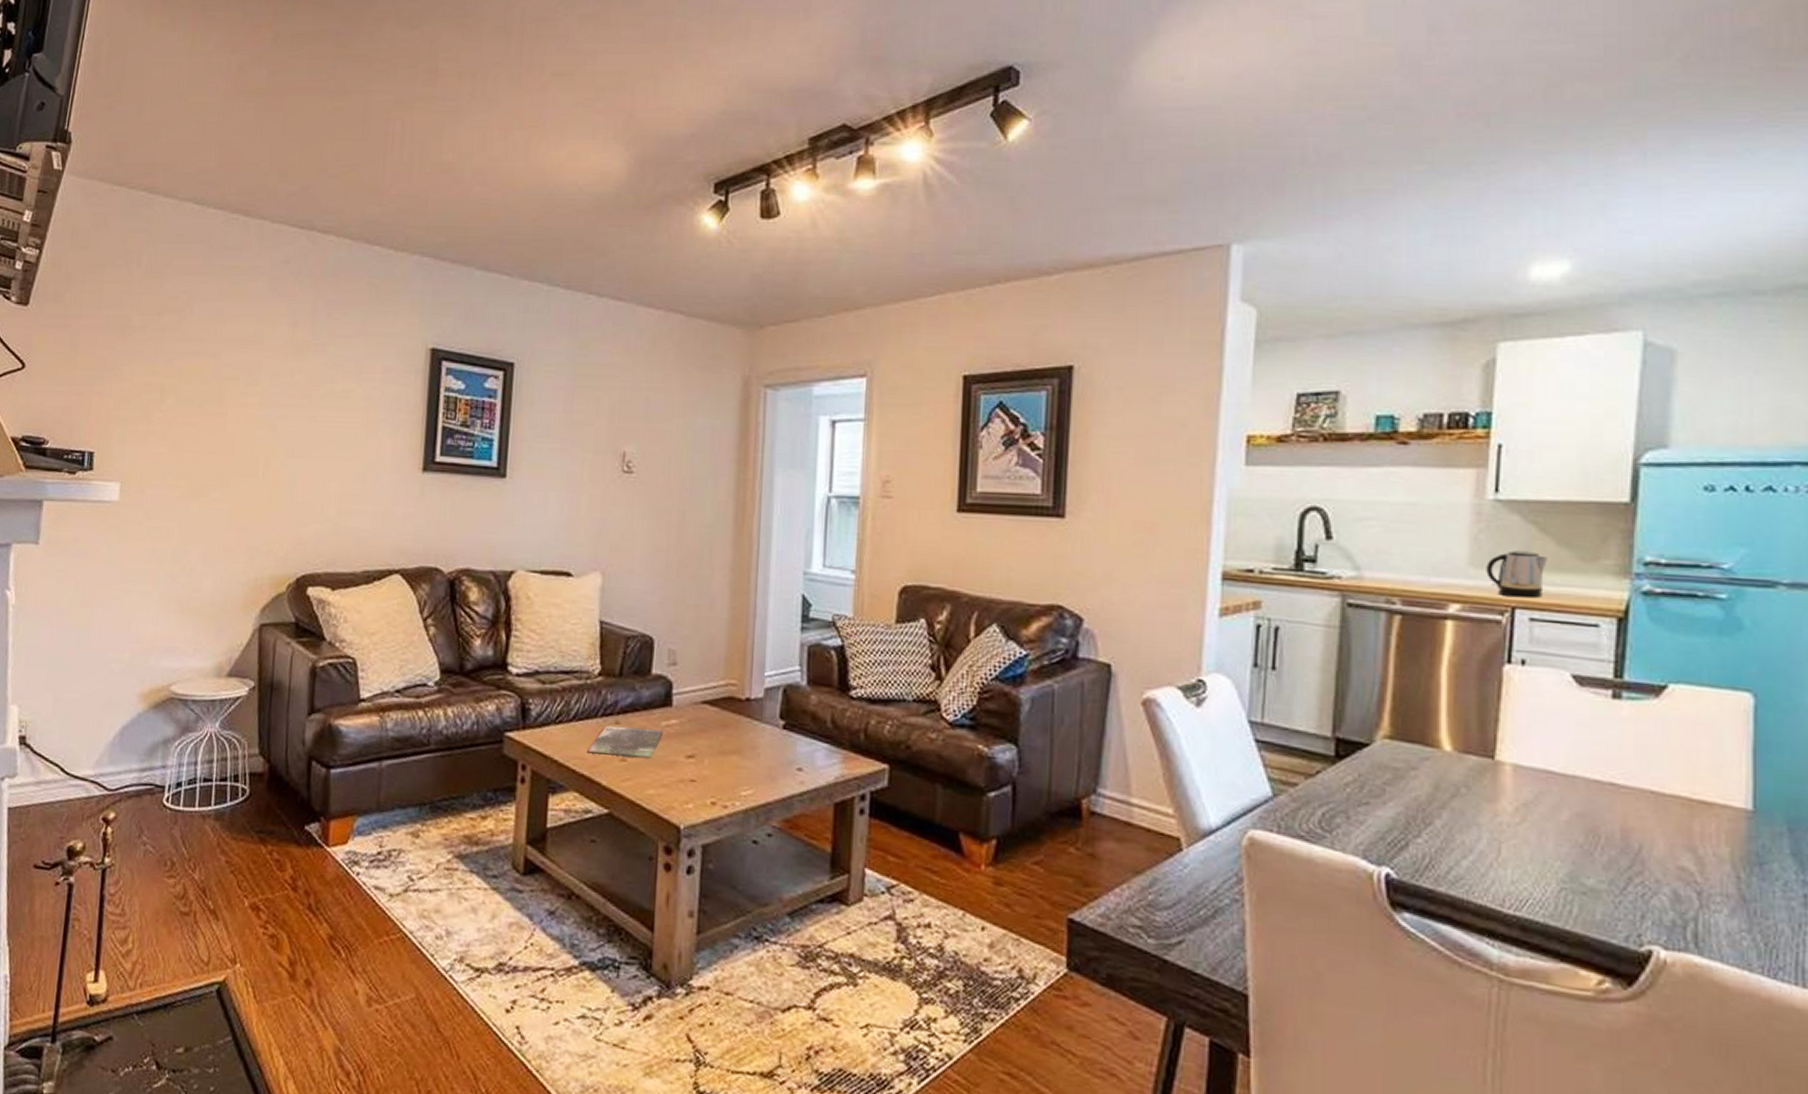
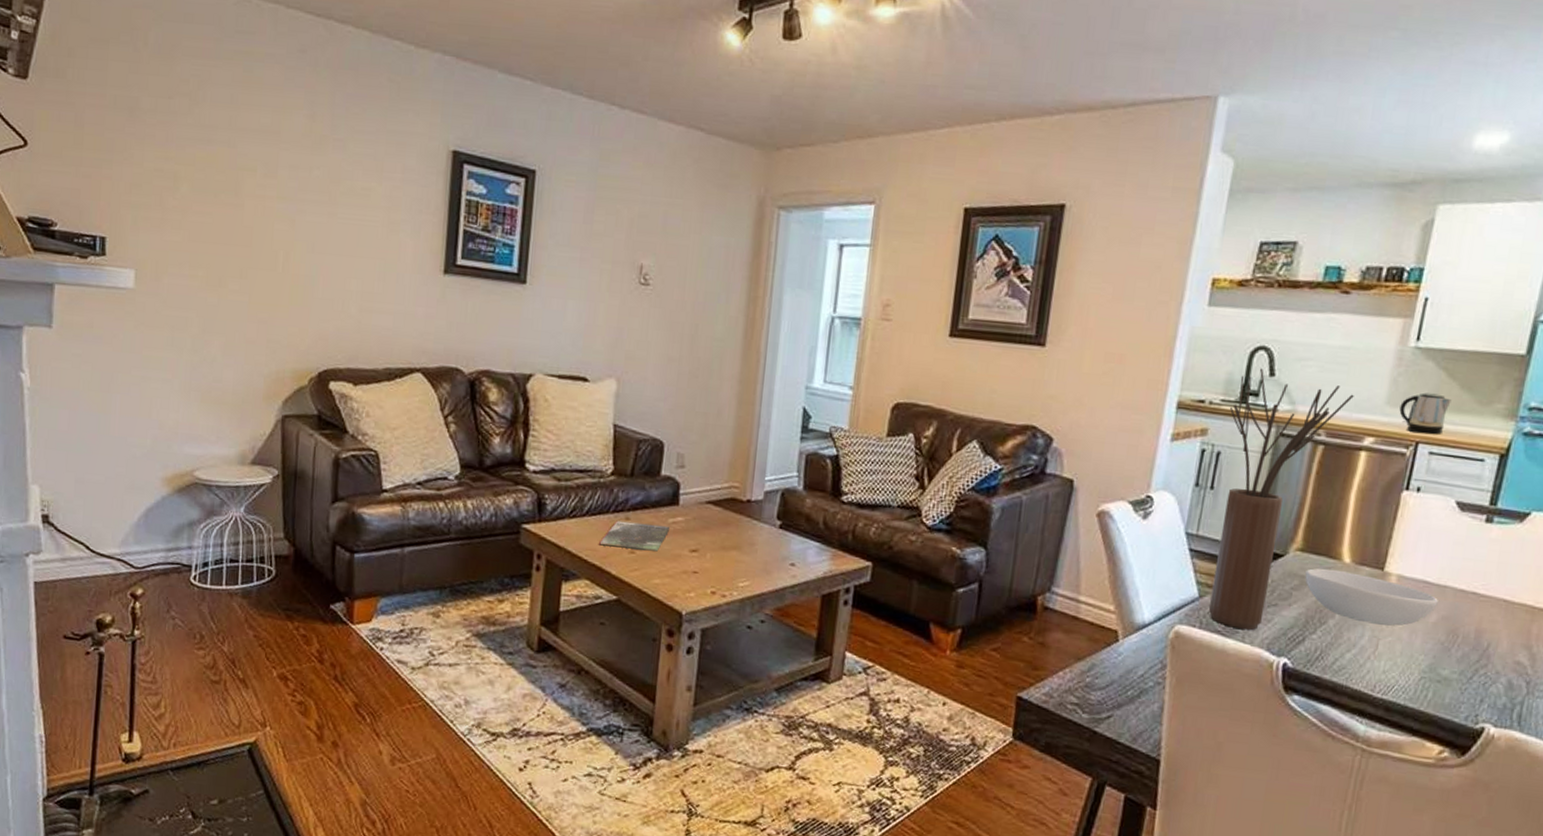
vase: none [1283,531,1429,835] -> present [1208,368,1354,631]
bowl: none [1399,758,1568,827] -> present [1305,568,1438,627]

